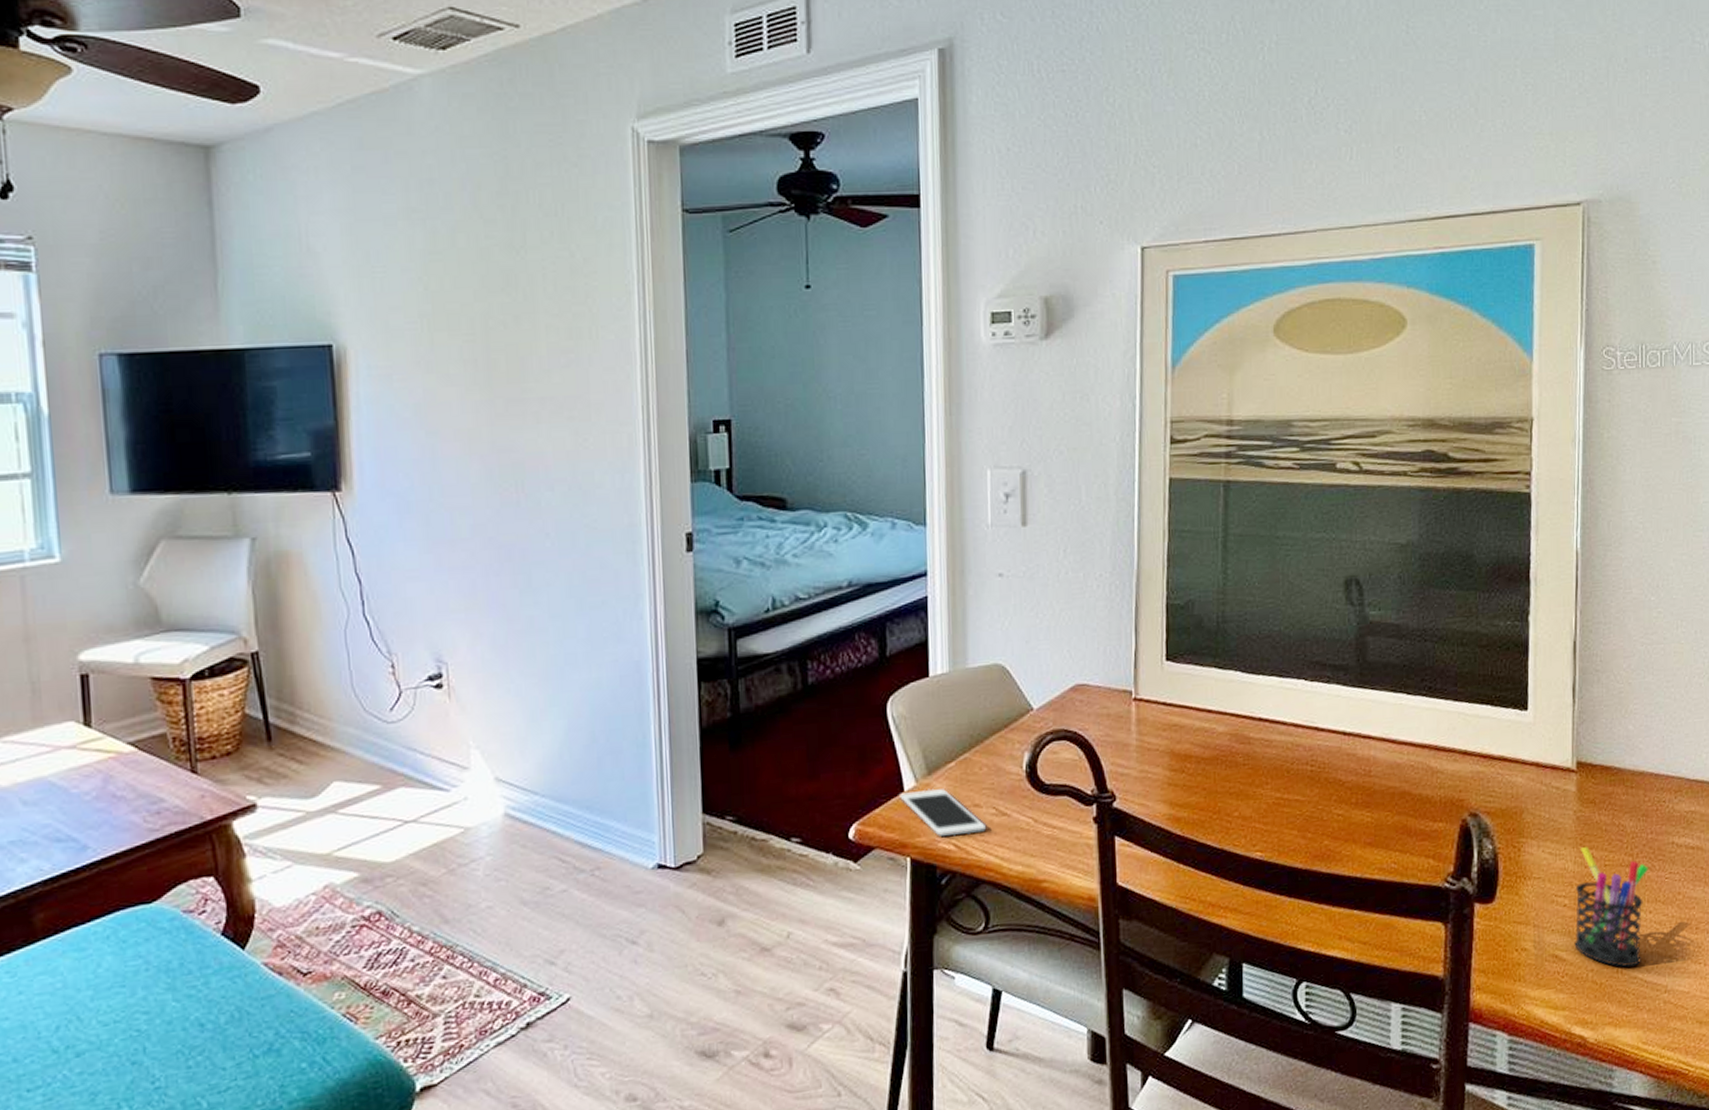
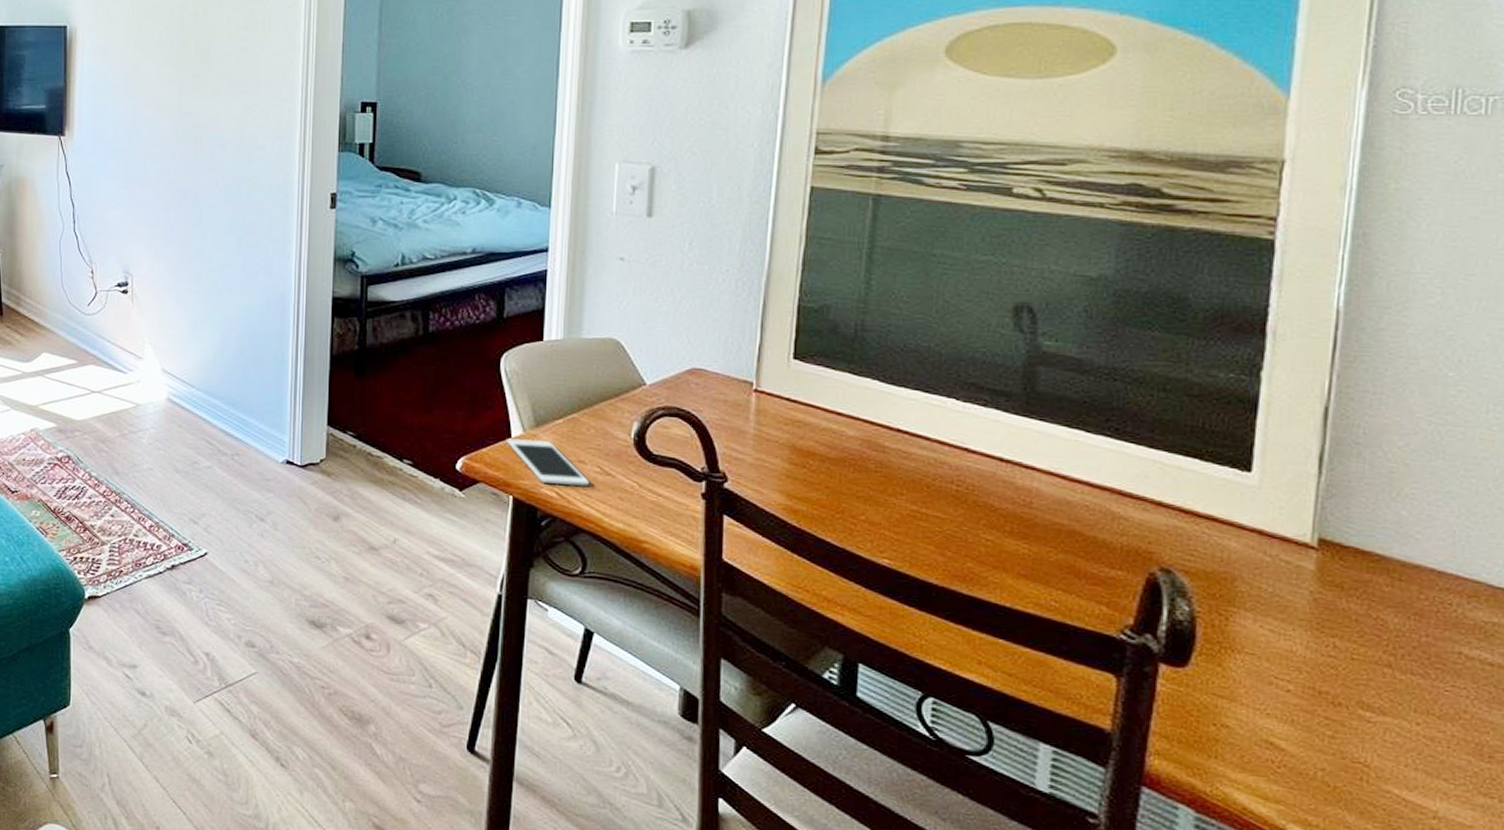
pen holder: present [1574,847,1649,968] -> none [1299,633,1420,779]

